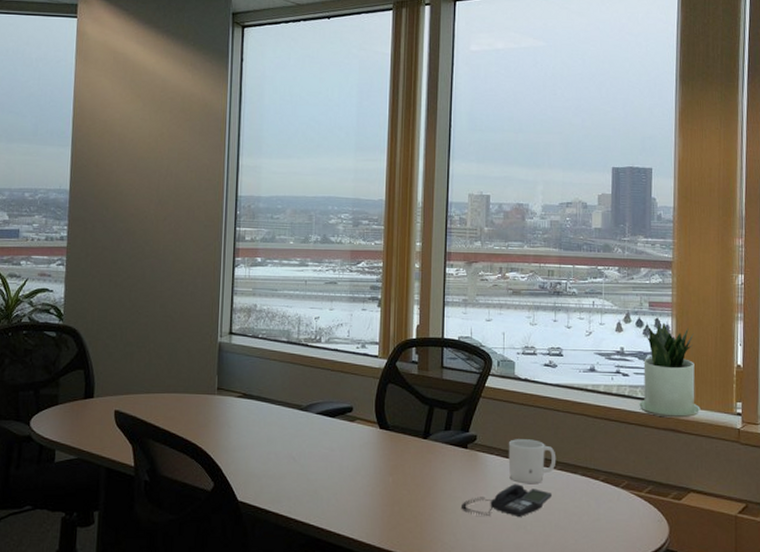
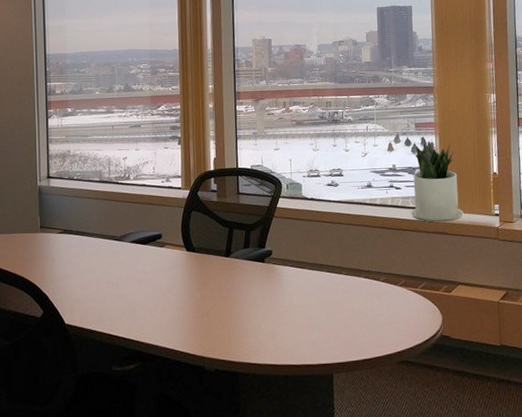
telephone: present [460,484,553,517] -> none [261,290,341,320]
mug: present [508,439,557,484] -> none [300,250,343,289]

